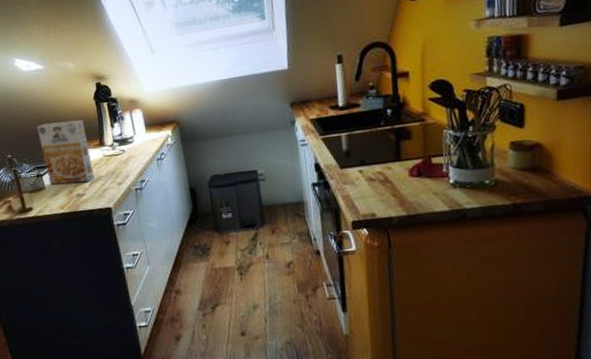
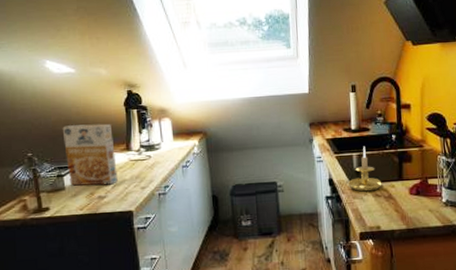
candle holder: none [336,125,377,176] -> present [347,147,382,192]

